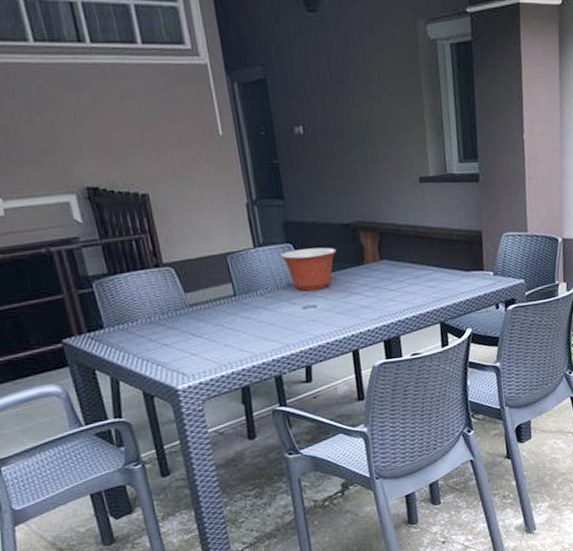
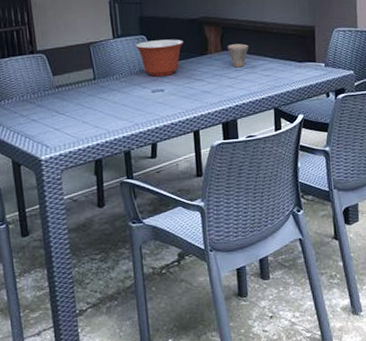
cup: none [386,251,411,279] -> present [227,43,249,68]

